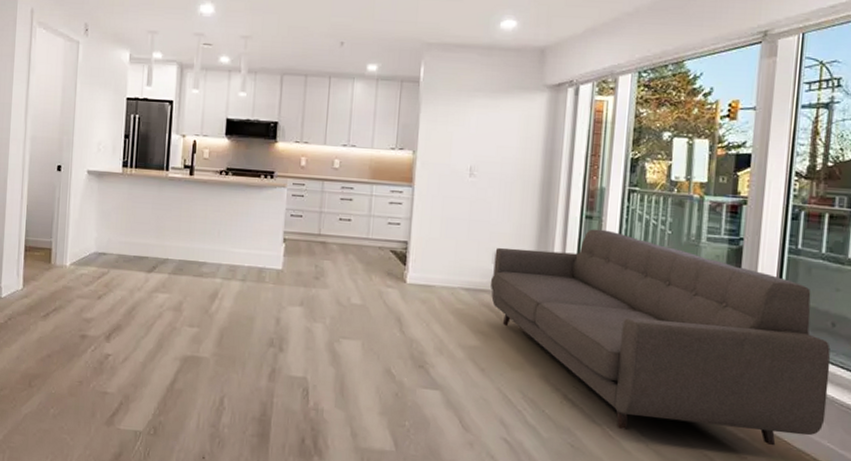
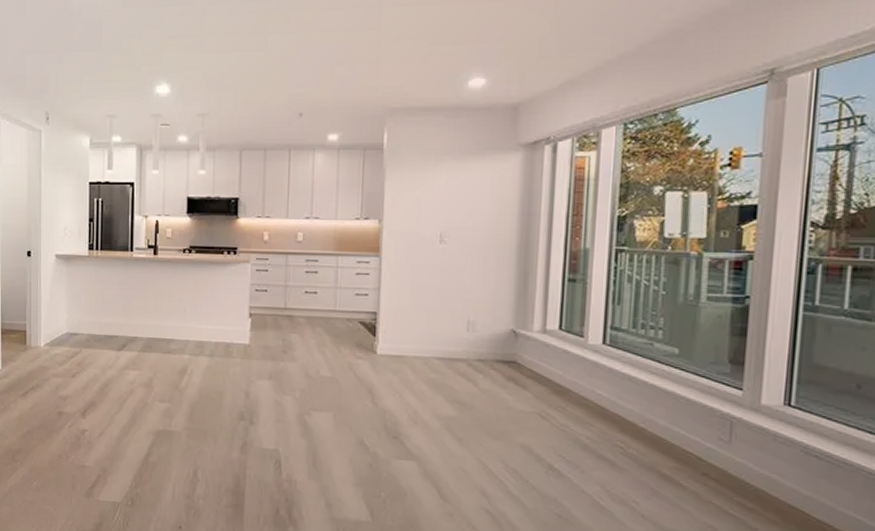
sofa: present [491,229,831,446] -> none [466,292,856,517]

